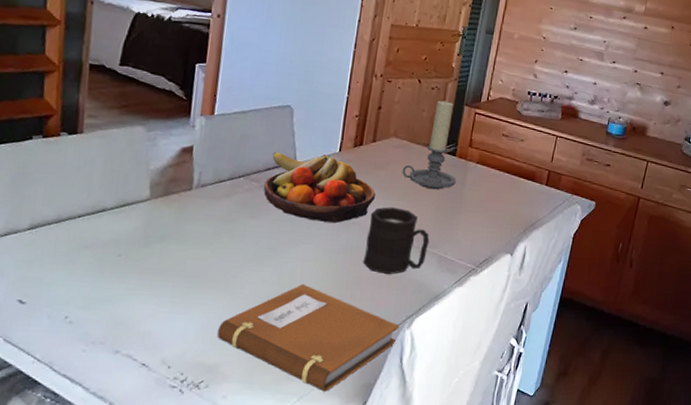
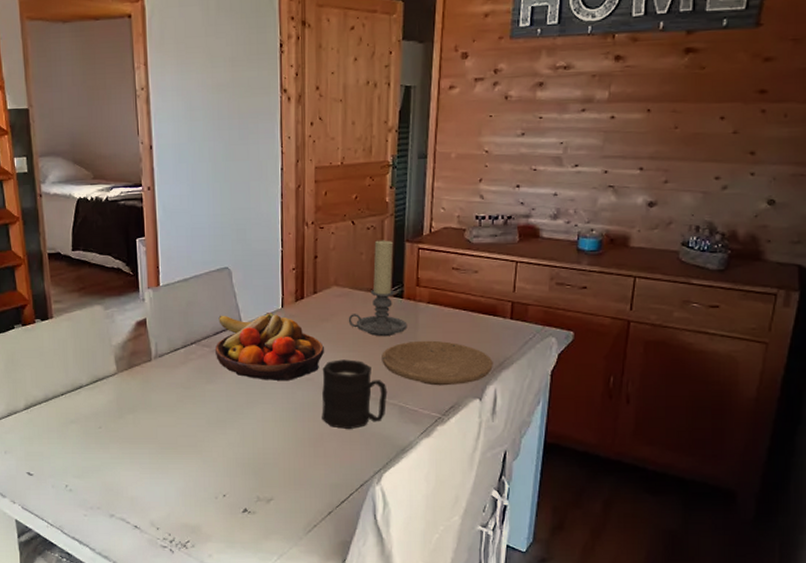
notebook: present [217,284,400,392] -> none [195,444,369,550]
plate: none [428,196,527,240] -> present [382,340,493,386]

